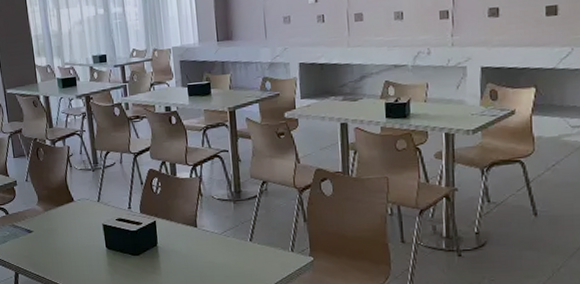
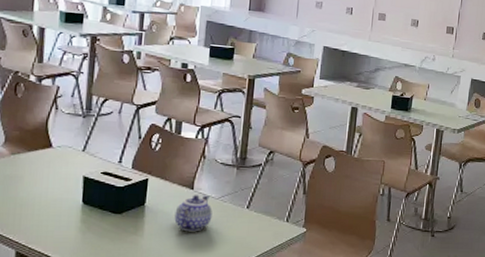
teapot: none [184,232,219,268] -> present [174,195,212,232]

